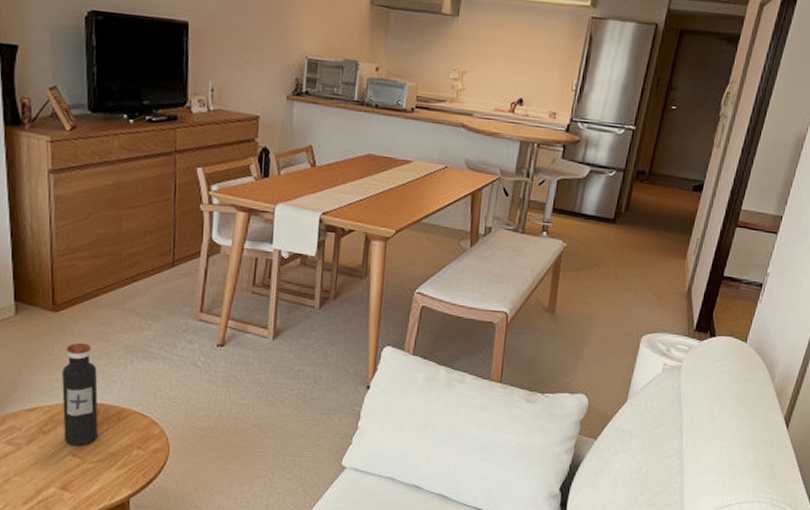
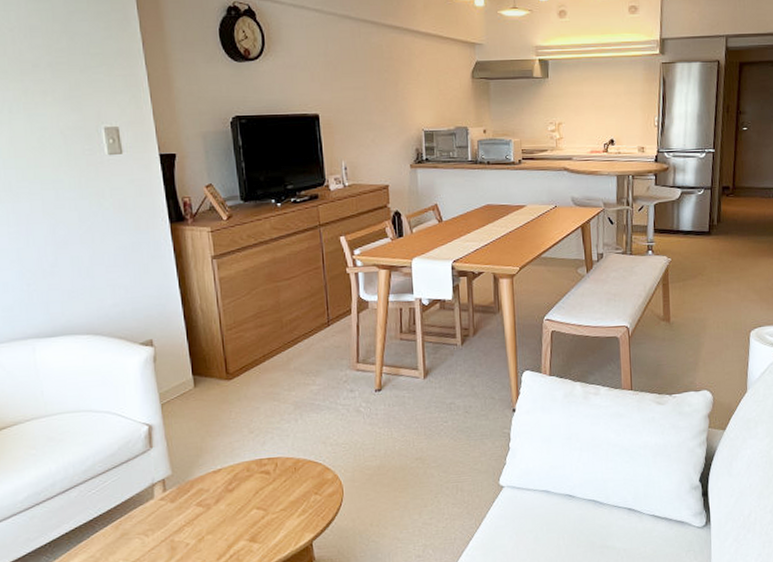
water bottle: present [62,342,98,447] -> none [241,404,278,500]

